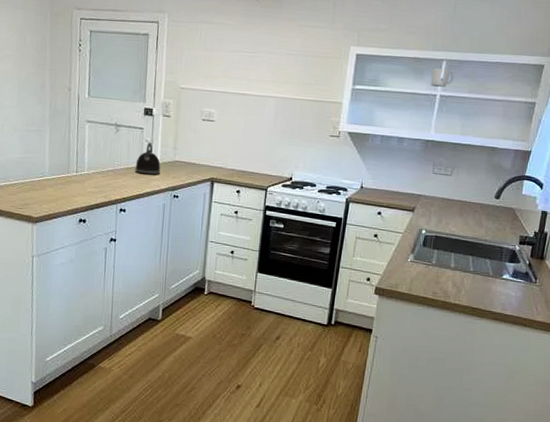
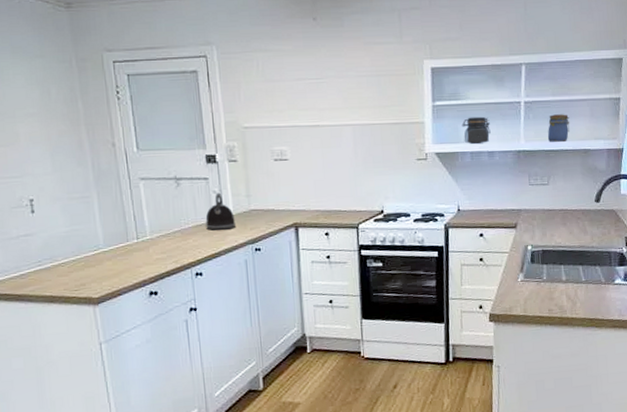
jar: none [376,103,404,130] -> present [461,116,491,145]
mug: present [430,68,454,87] -> none [512,72,536,93]
jar: none [457,110,482,138] -> present [547,114,570,143]

